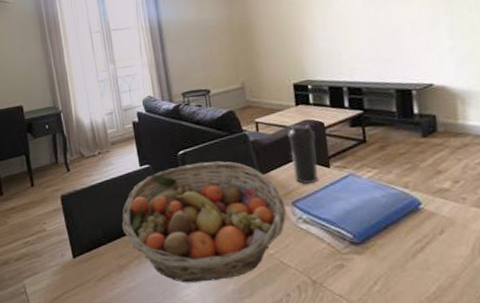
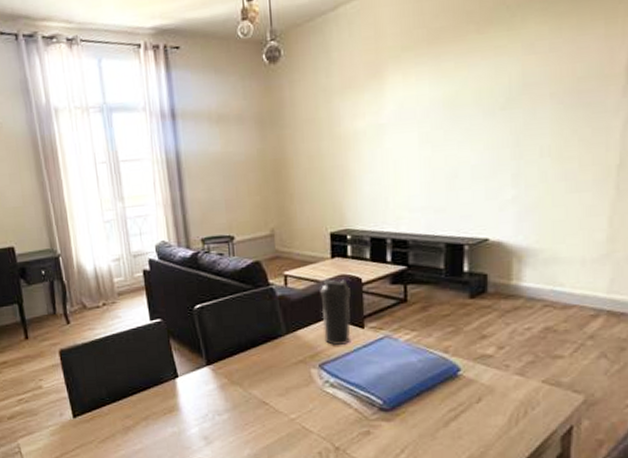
fruit basket: present [122,161,287,283] -> none [128,317,312,447]

